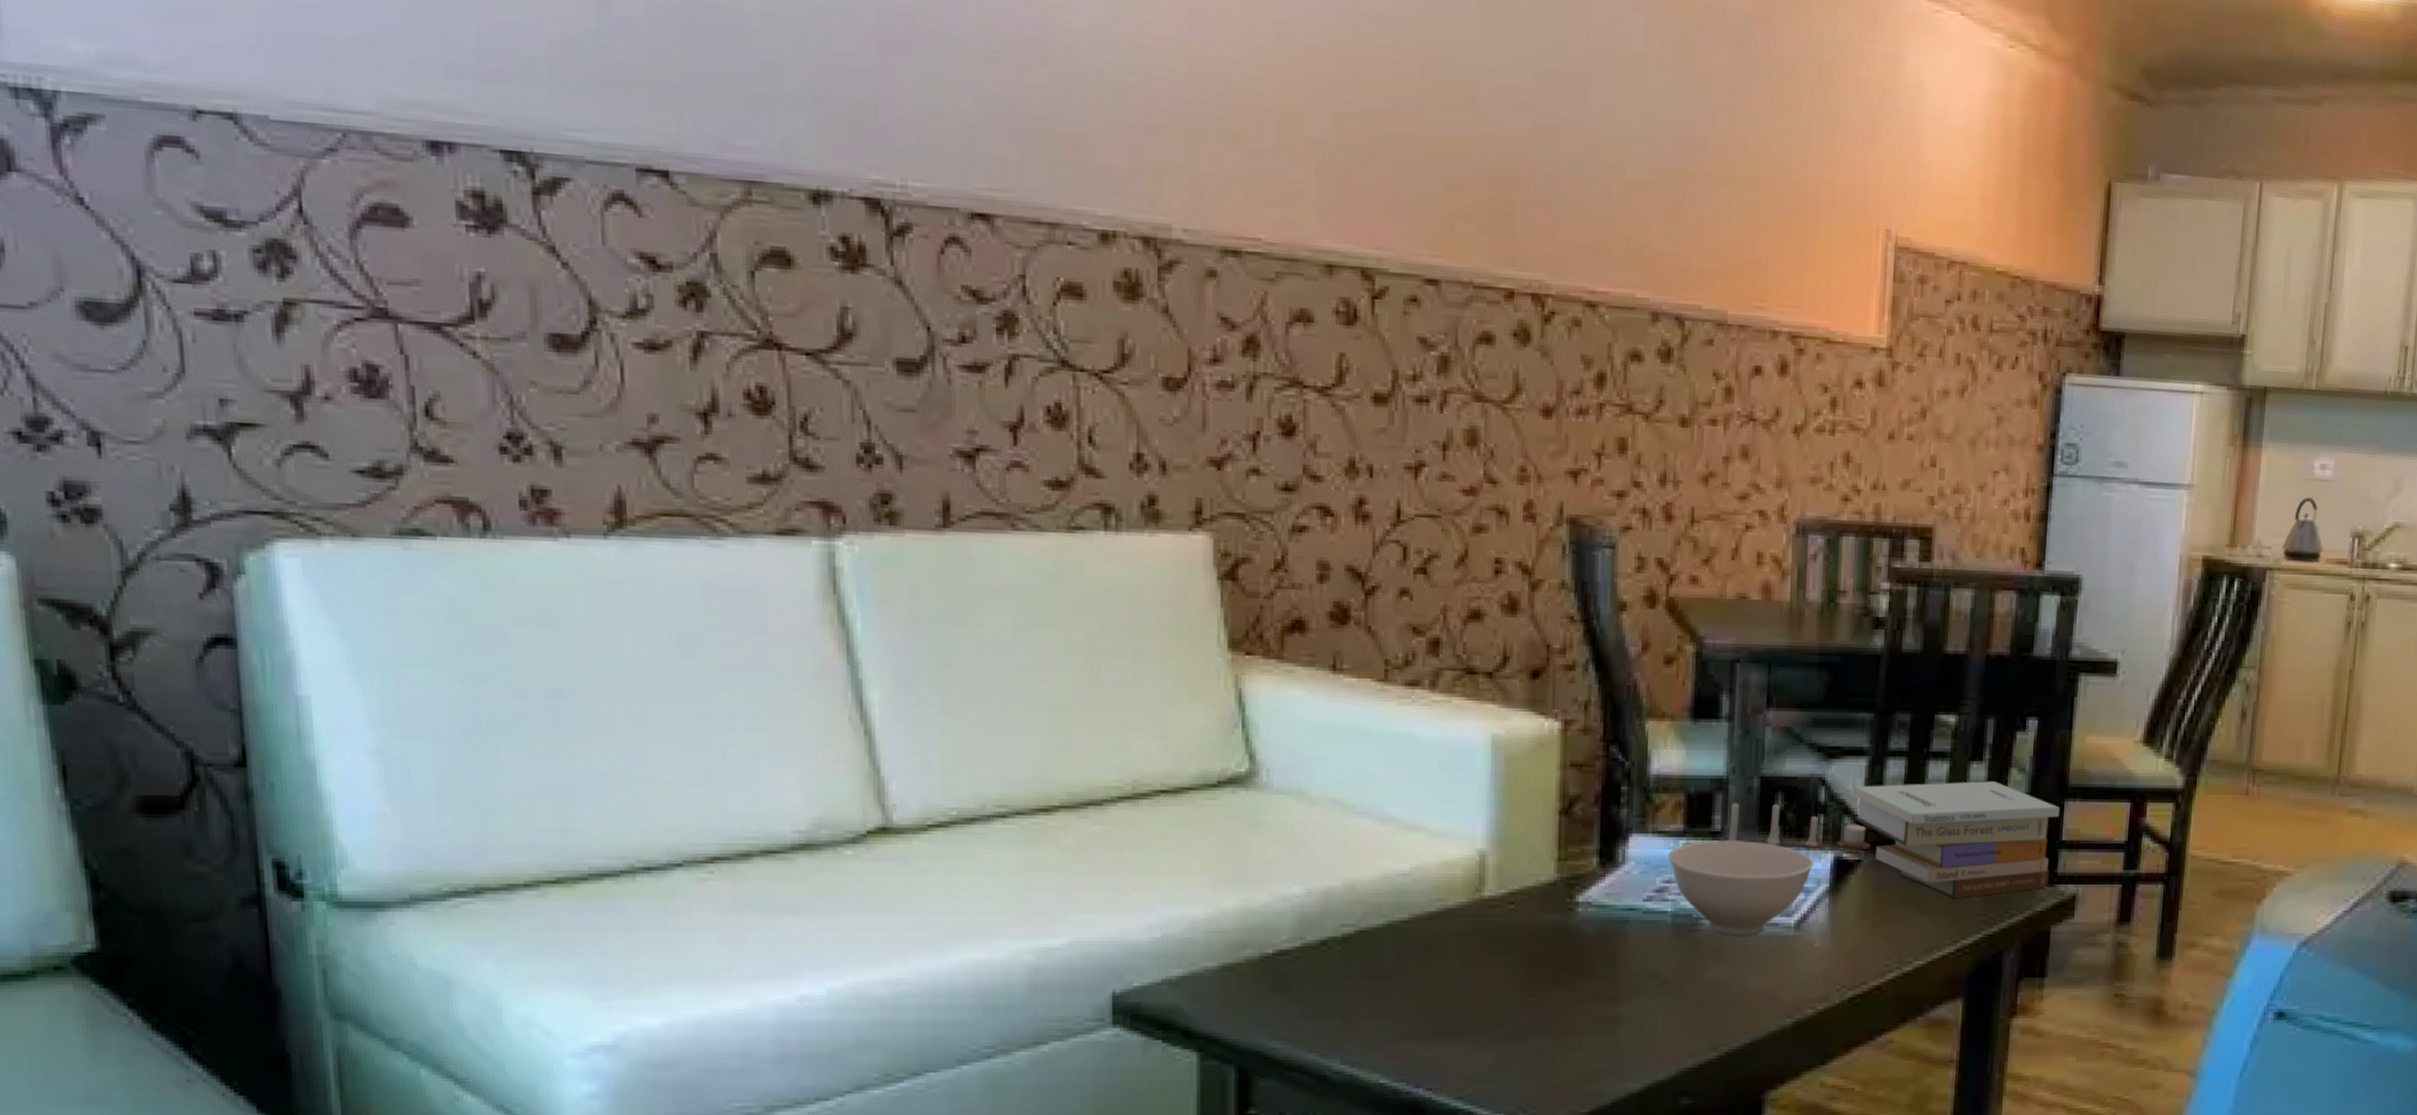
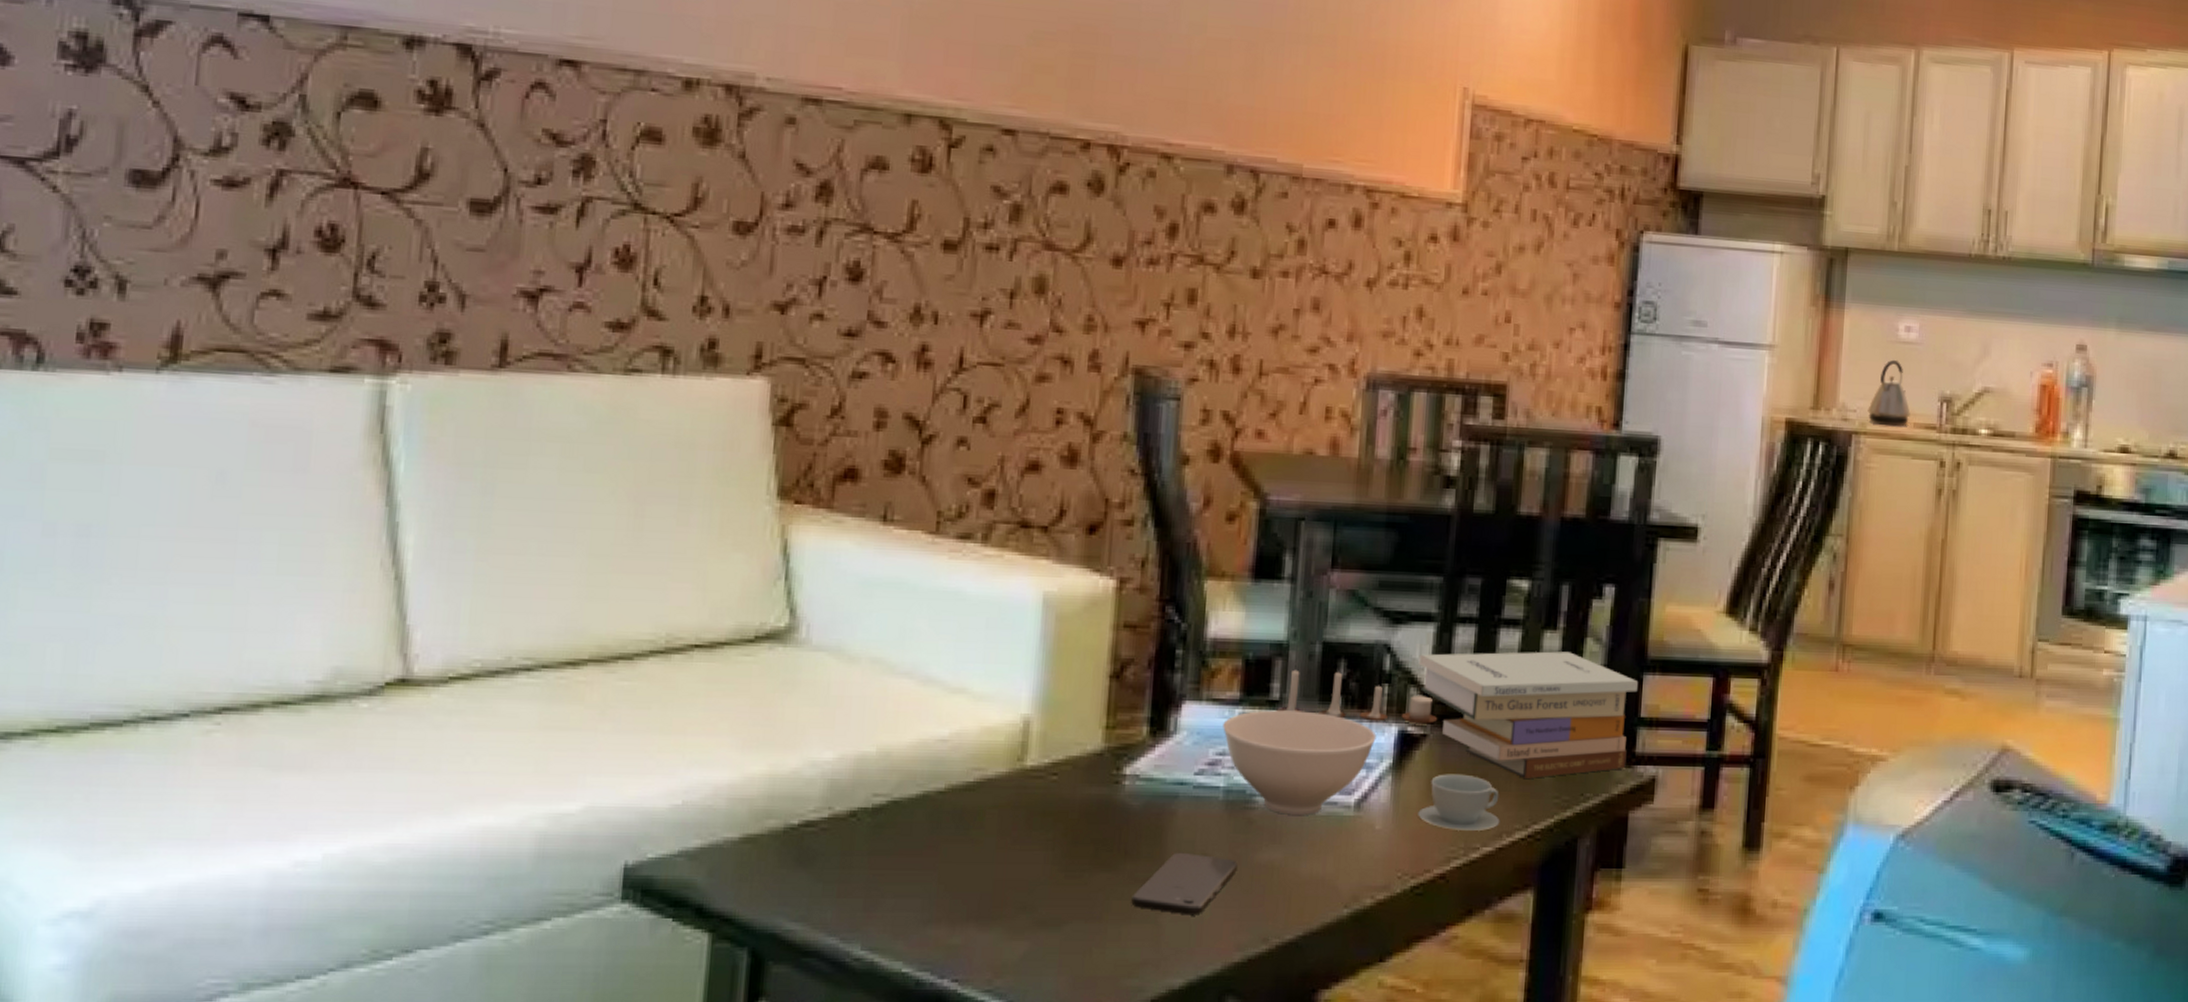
smartphone: none [1589,971,1687,1028] -> present [1131,852,1238,916]
teacup: none [1854,896,1931,946] -> present [1418,774,1500,831]

